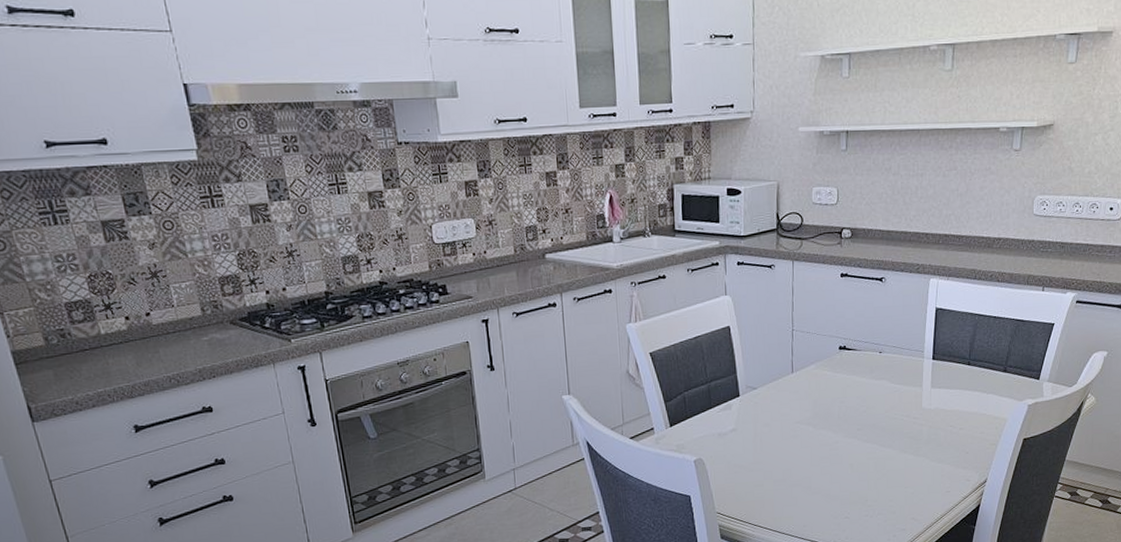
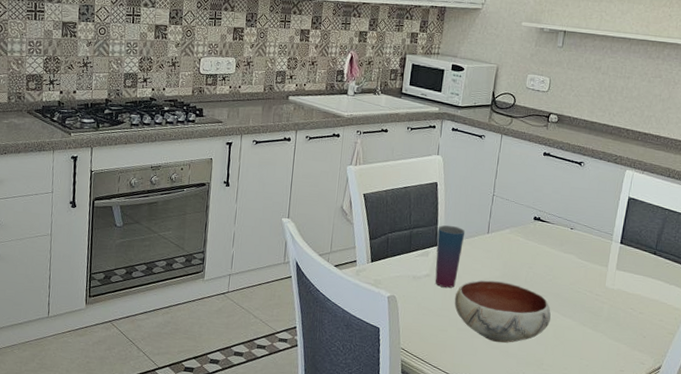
cup: none [737,371,768,440] -> present [435,225,466,288]
bowl: none [766,421,870,488] -> present [454,280,552,343]

